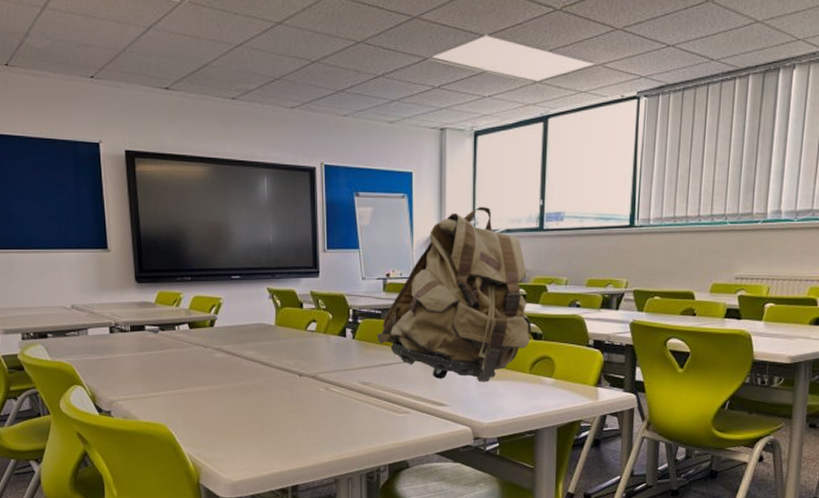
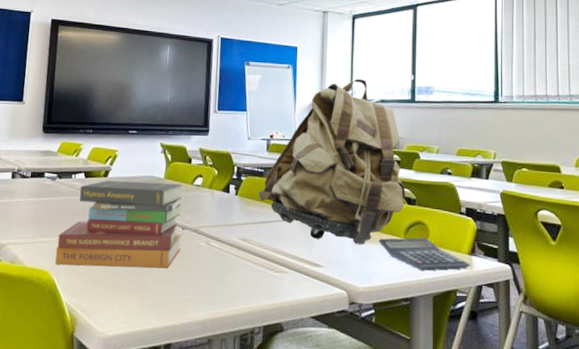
books: none [169,330,299,418] -> present [55,180,183,269]
calculator: none [503,372,596,404] -> present [378,237,470,271]

